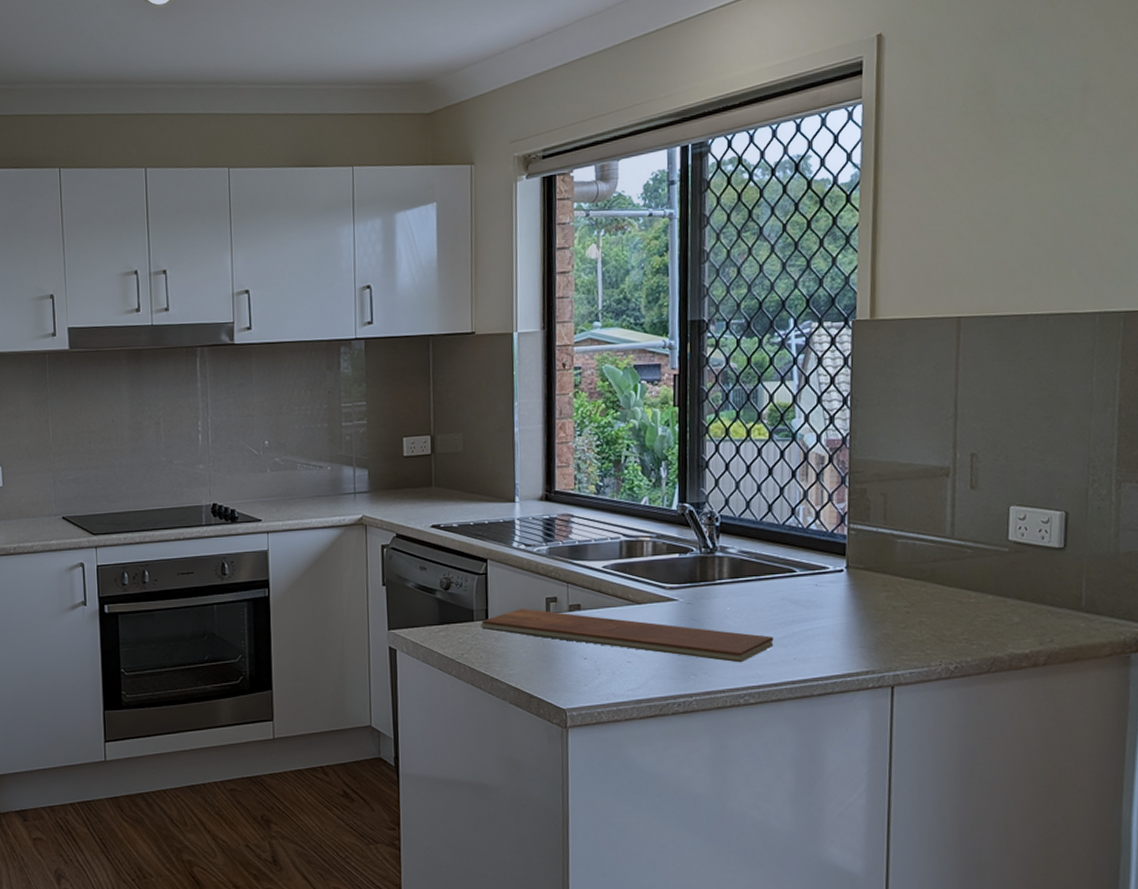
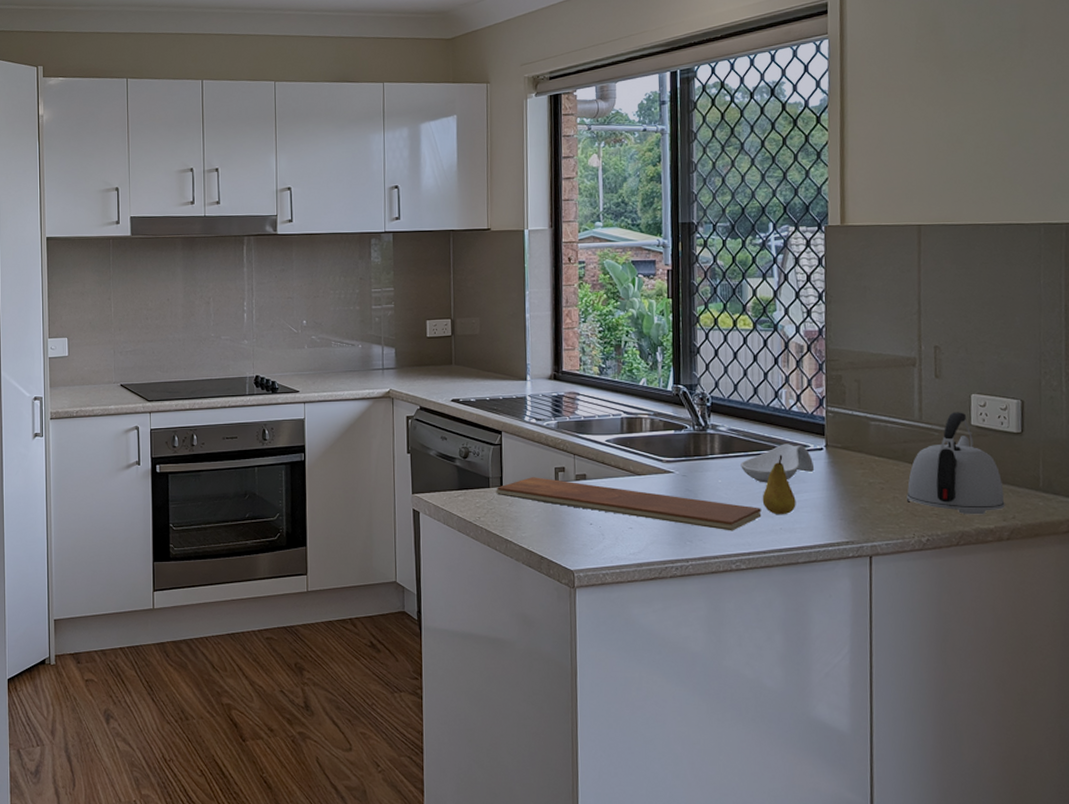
spoon rest: none [752,565,834,610] -> present [740,444,815,483]
fruit: none [774,578,812,644] -> present [762,455,796,515]
kettle: none [934,526,1043,639] -> present [907,412,1005,515]

